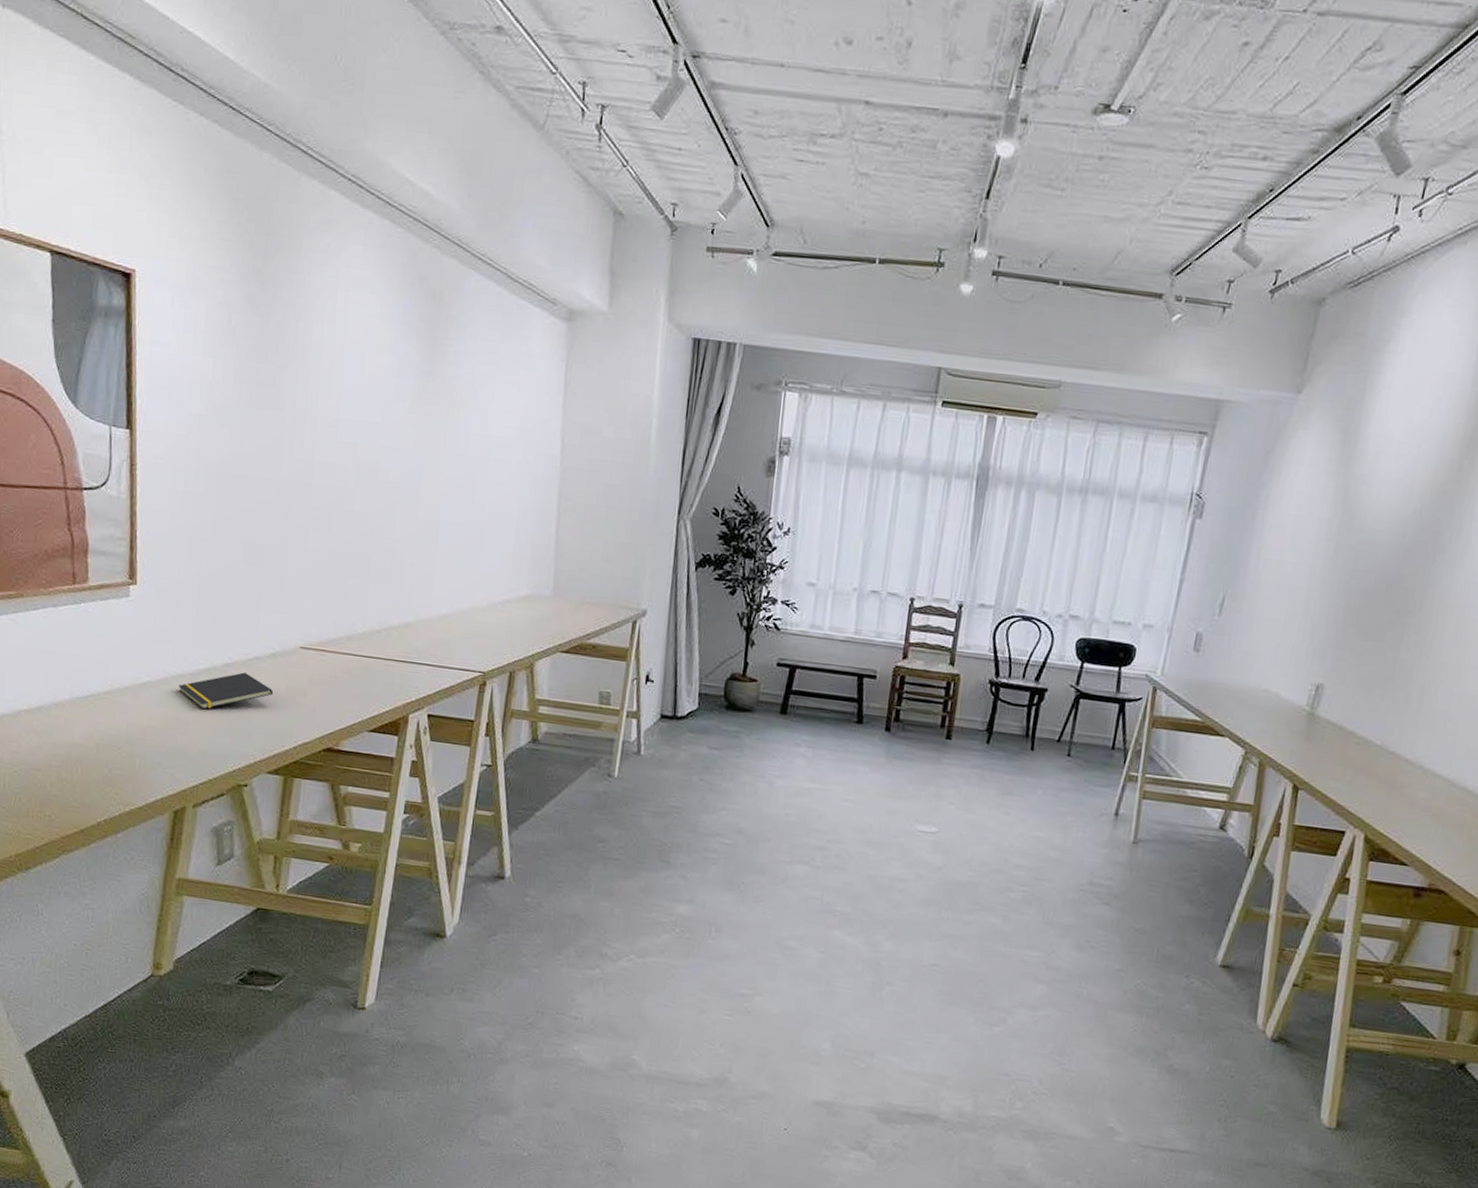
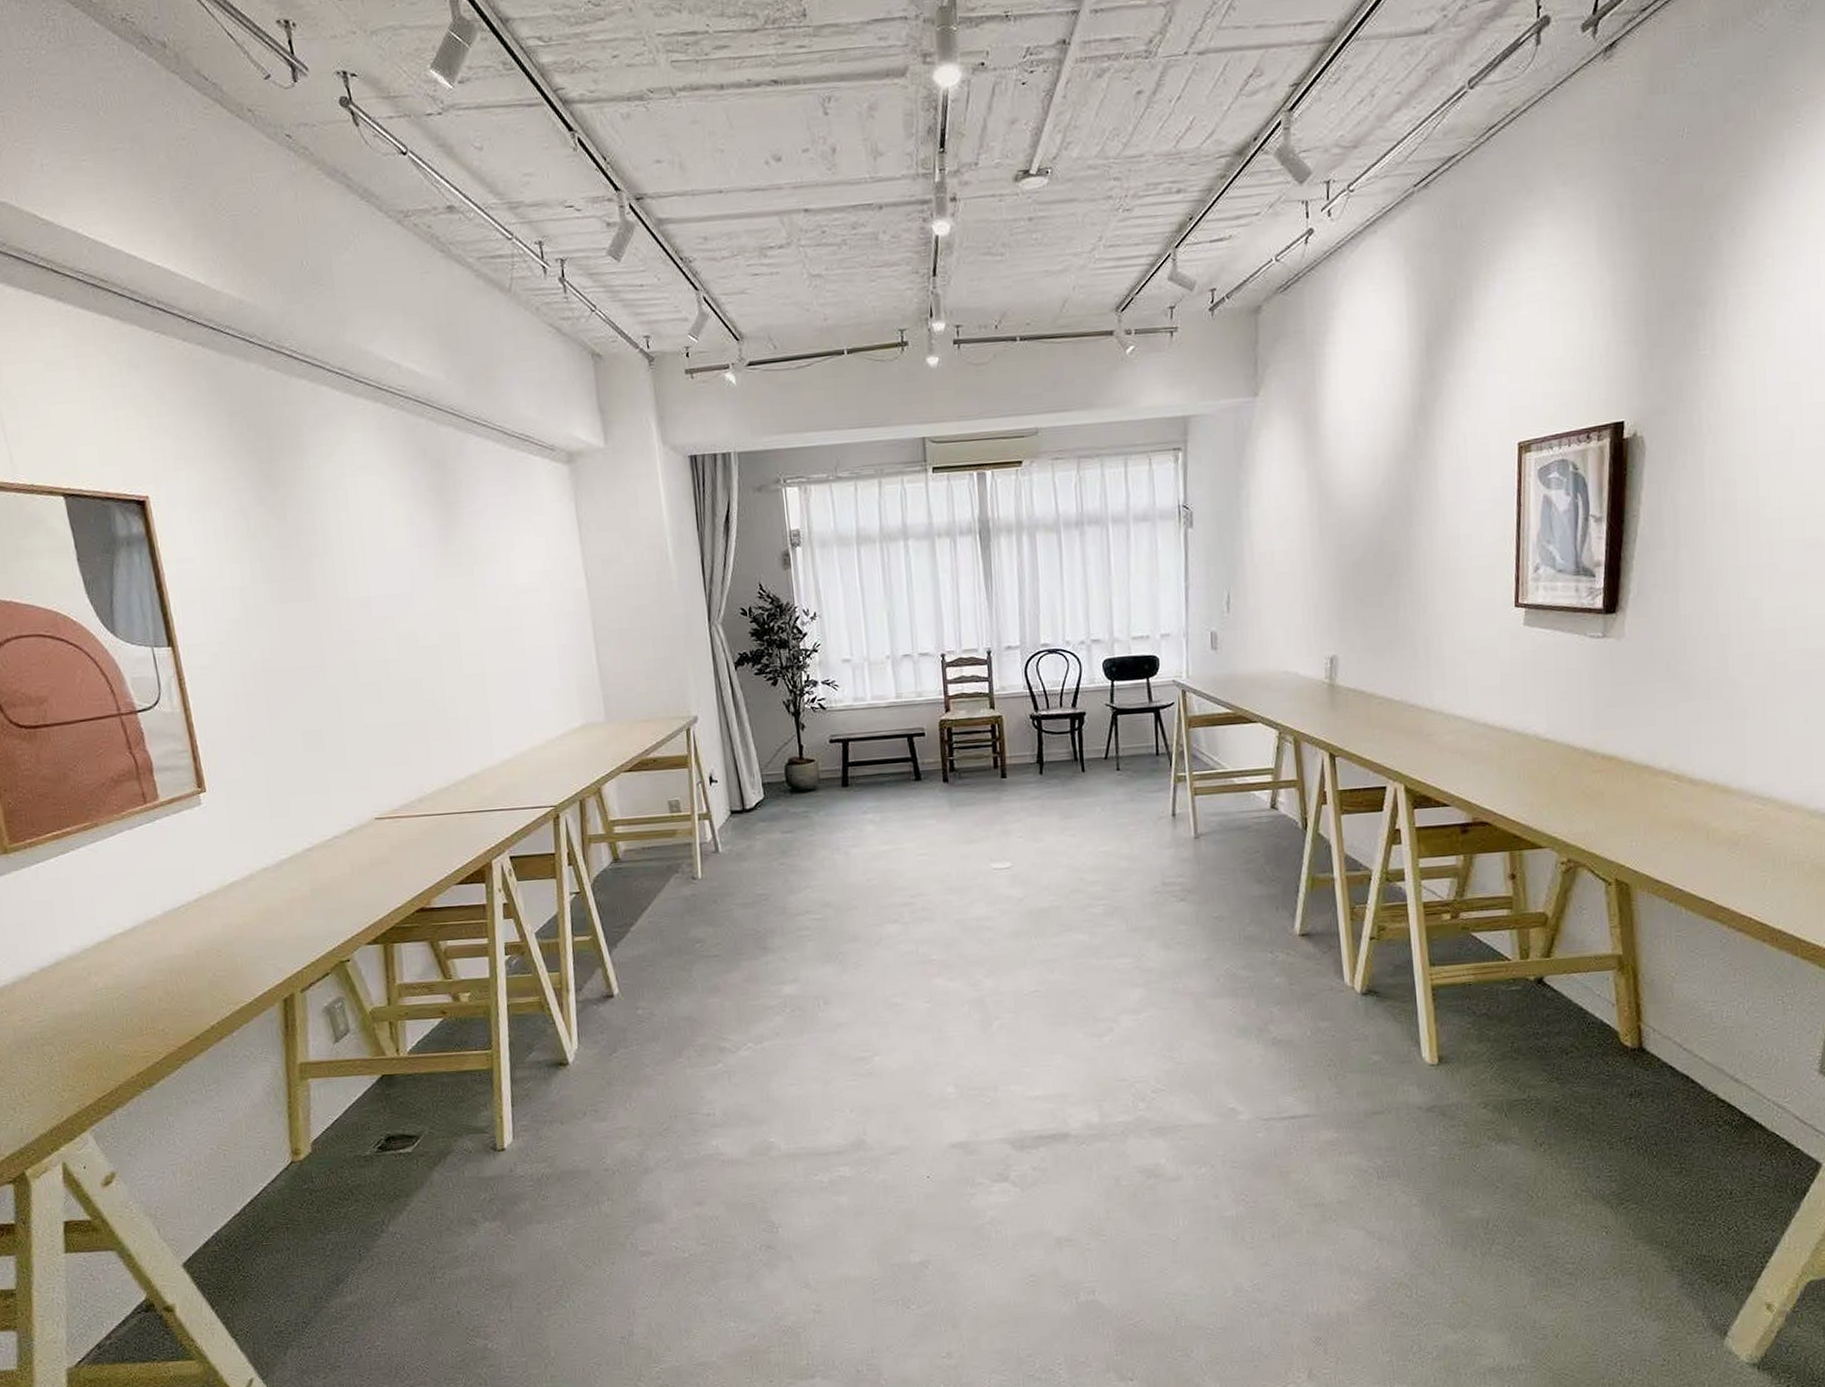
notepad: present [178,672,274,710] -> none [265,853,358,897]

